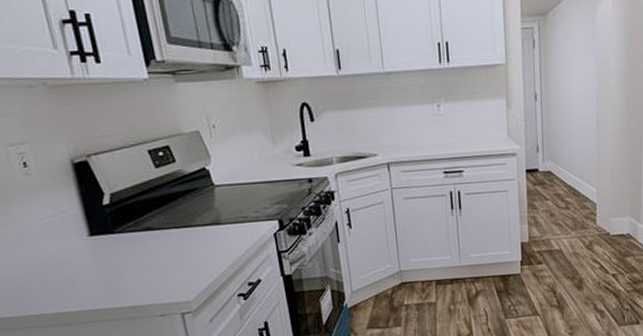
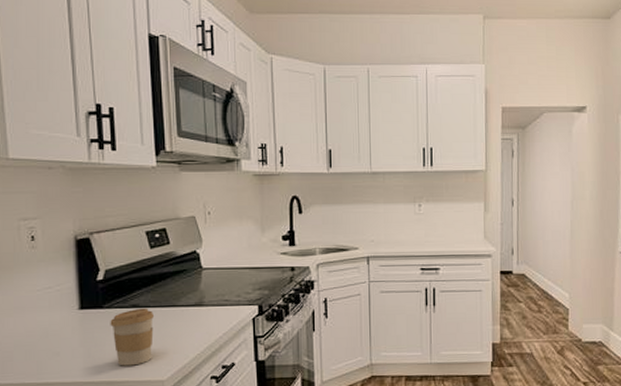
coffee cup: none [124,230,173,290] -> present [110,308,155,366]

